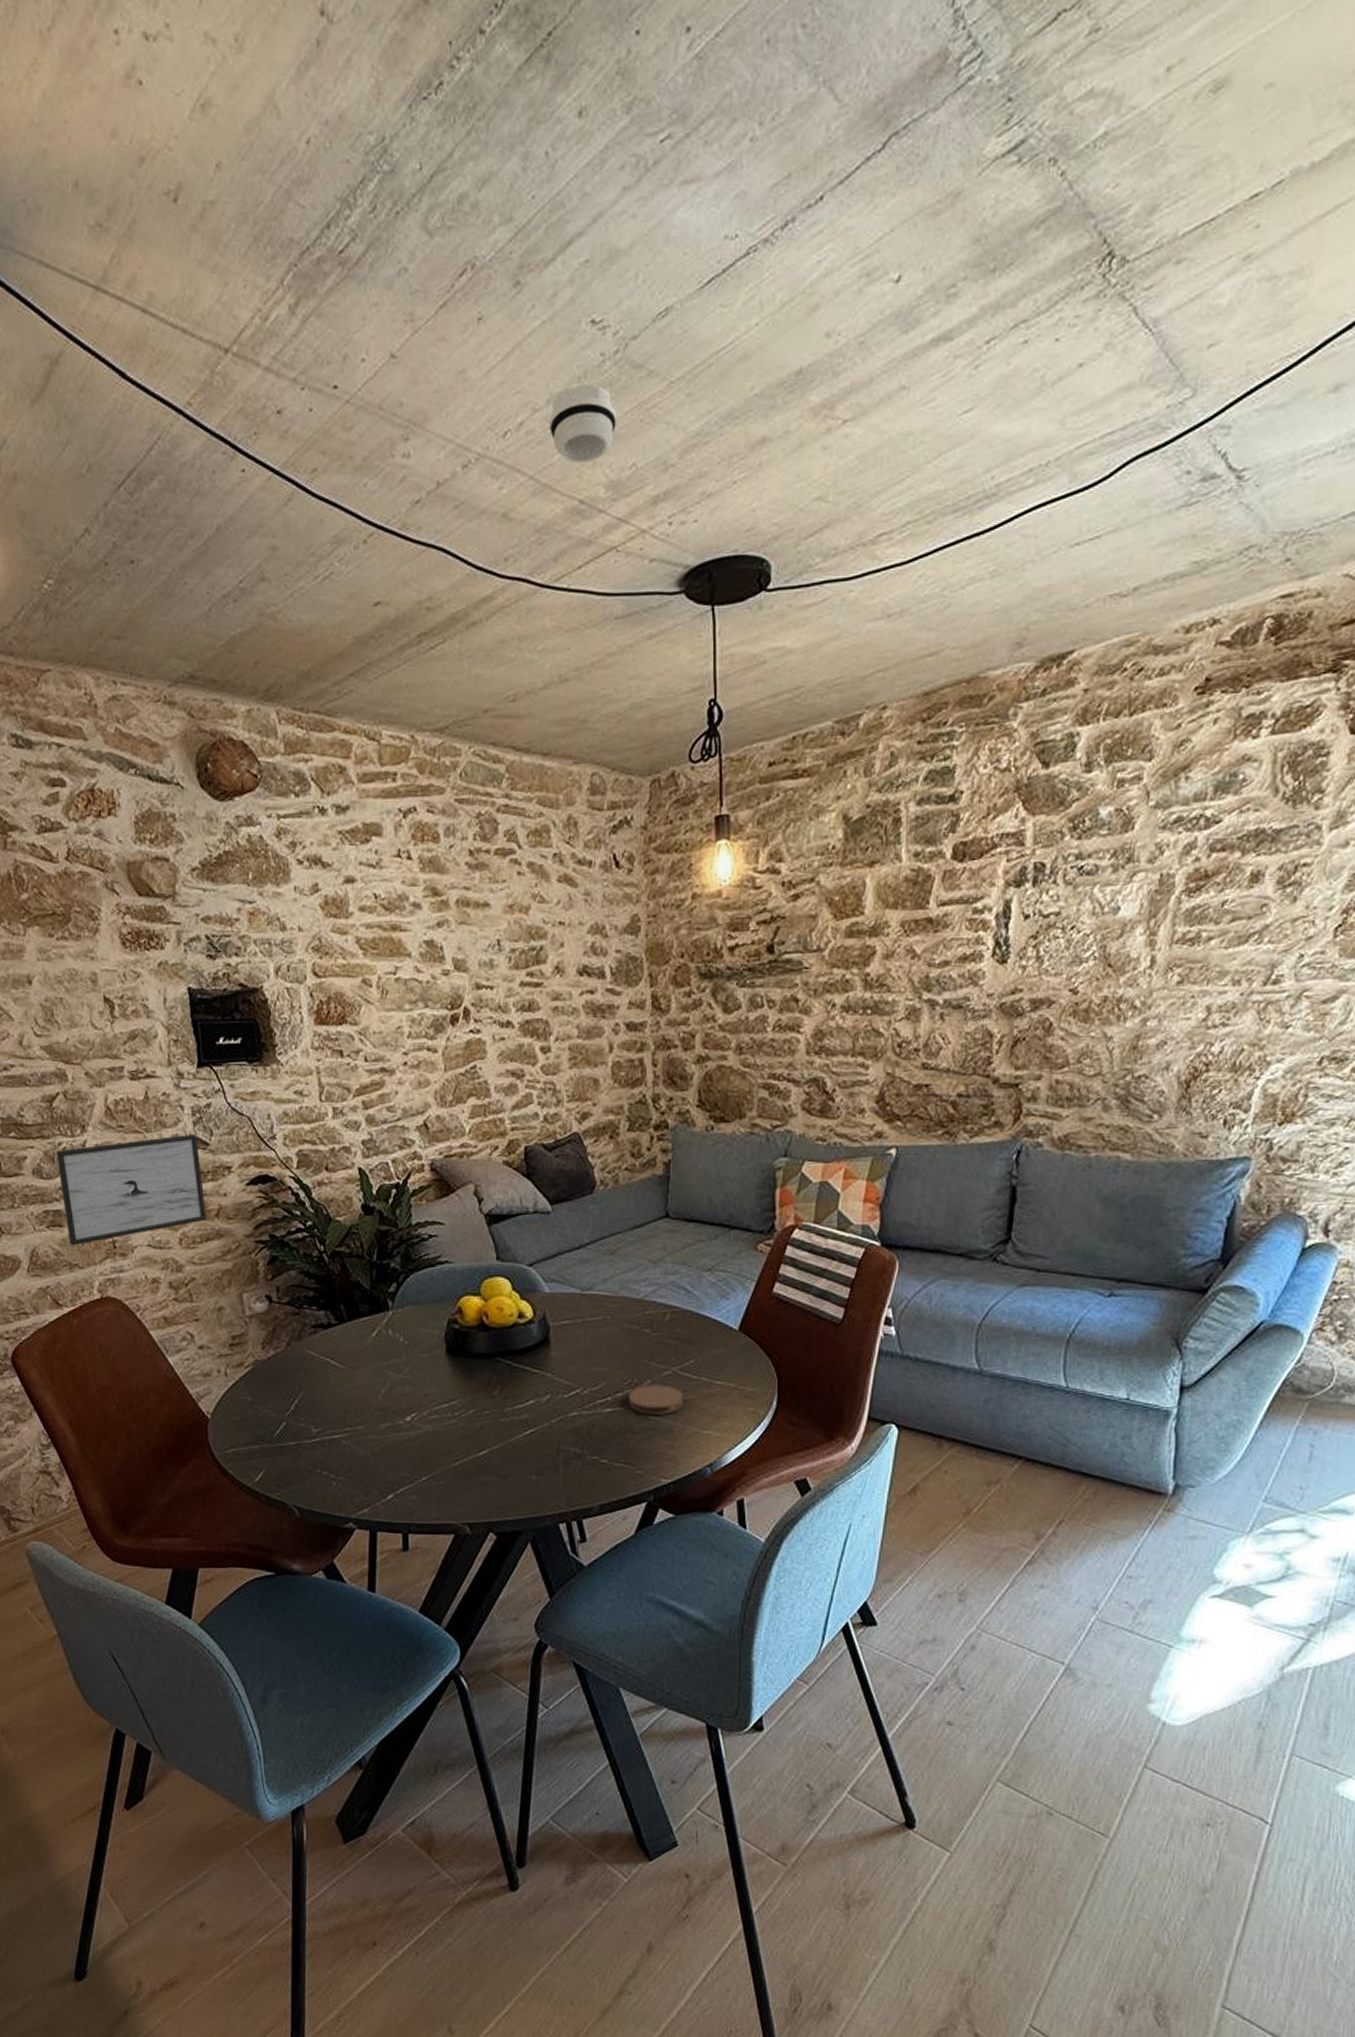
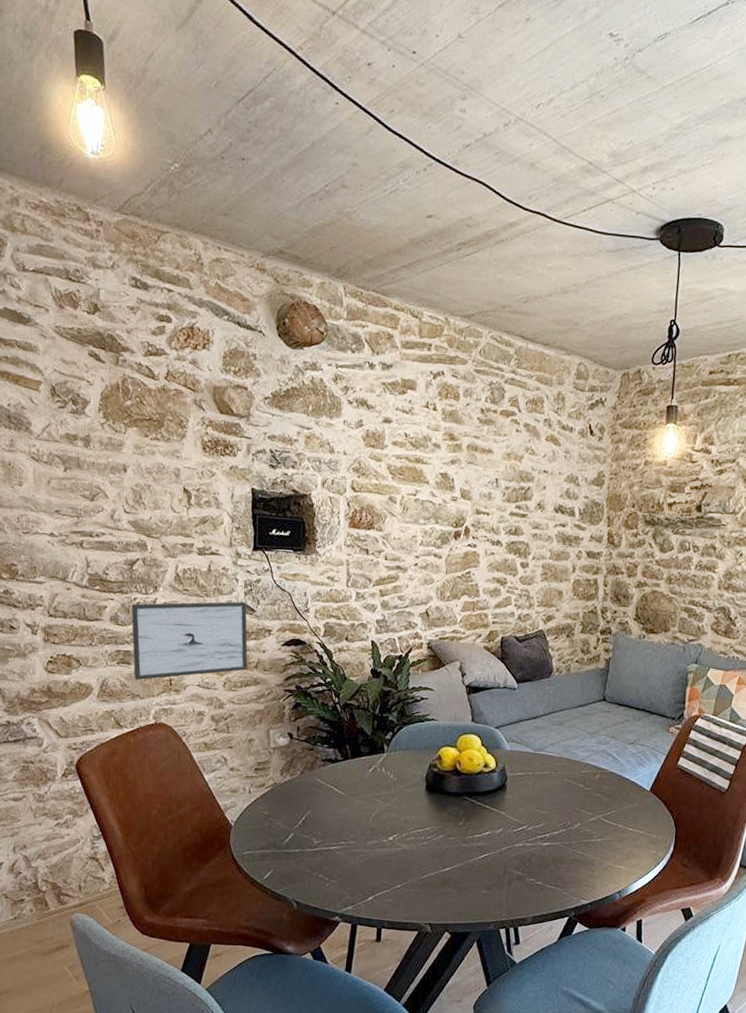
smoke detector: present [549,383,618,464] -> none [571,78,623,136]
coaster: present [629,1383,683,1416] -> none [562,826,604,851]

